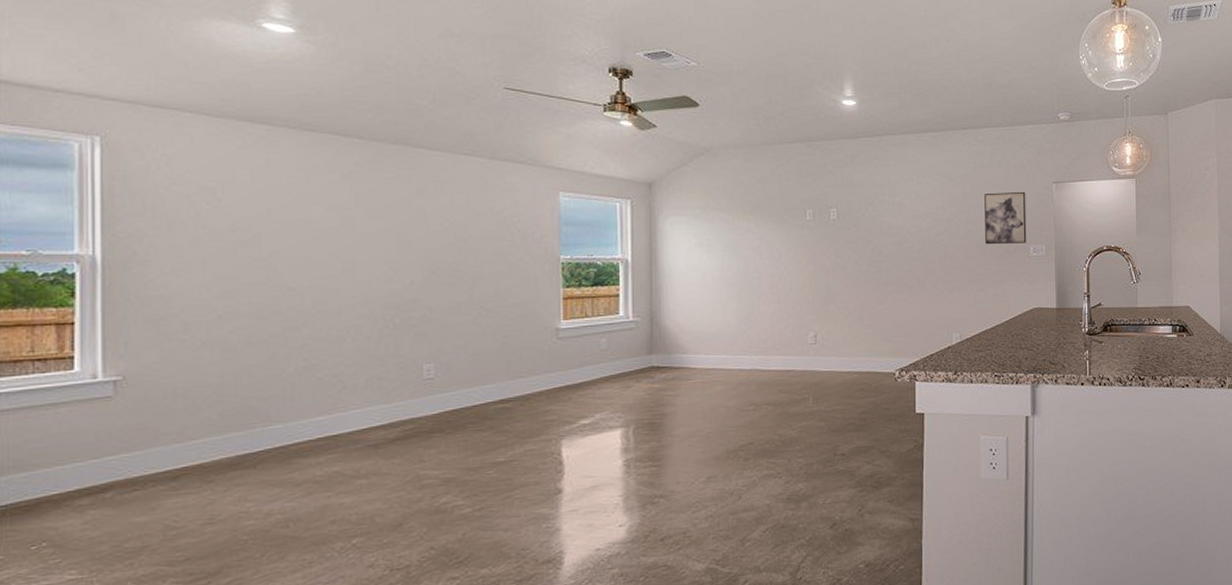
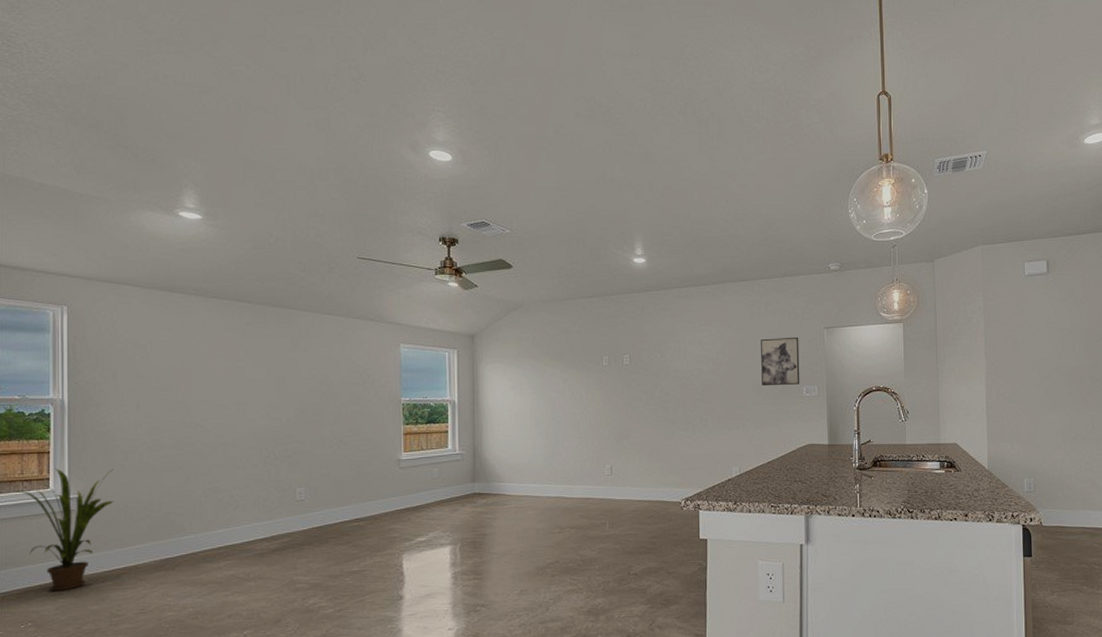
house plant: none [22,344,169,502] -> present [15,468,114,592]

